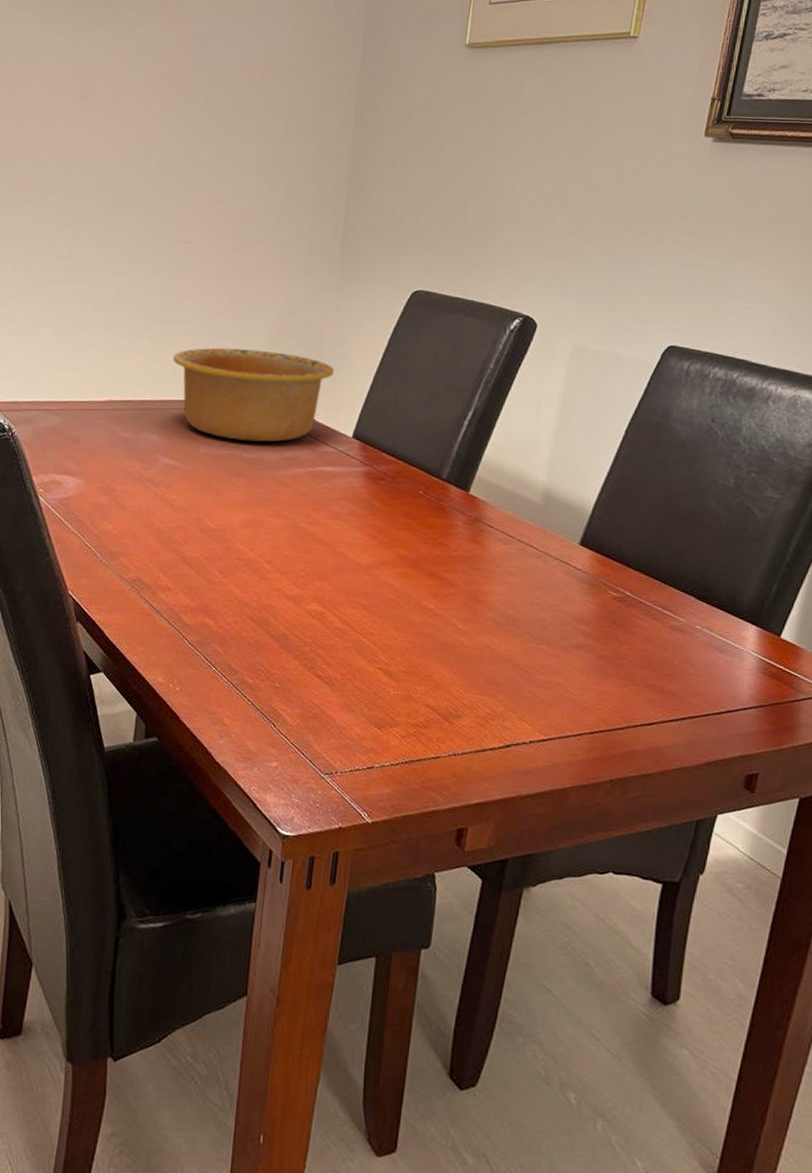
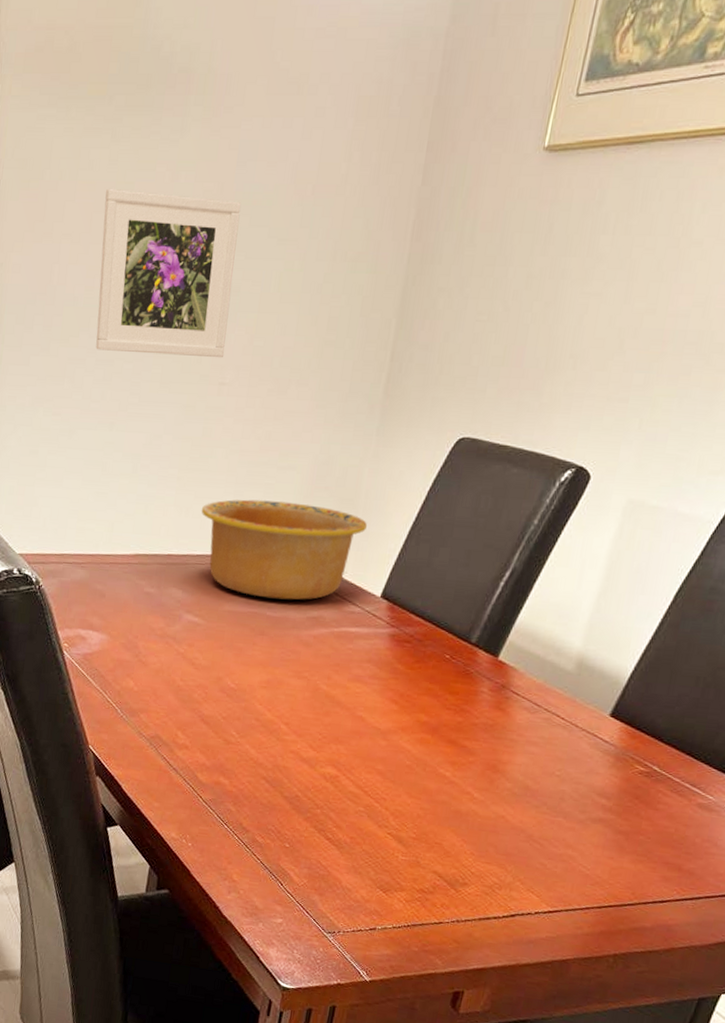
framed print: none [62,69,197,219] -> present [96,188,241,358]

